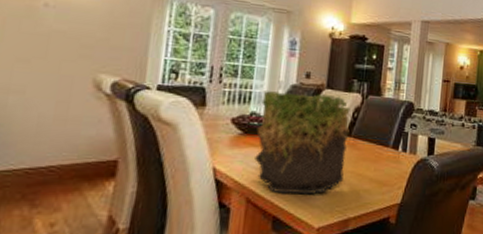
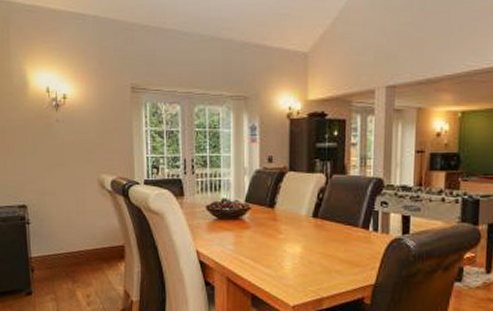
plant: present [254,91,351,195] -> none [229,177,316,275]

